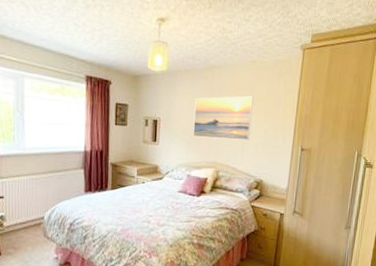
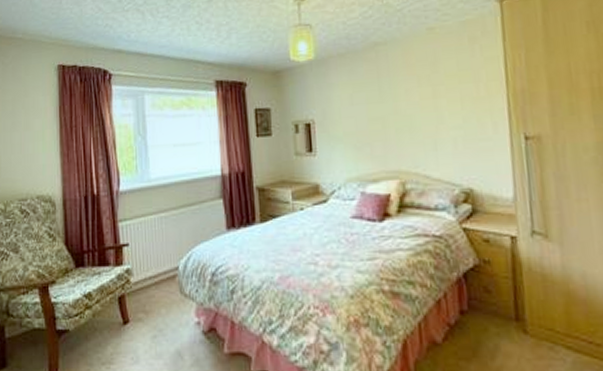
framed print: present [193,95,254,140] -> none [357,73,443,140]

